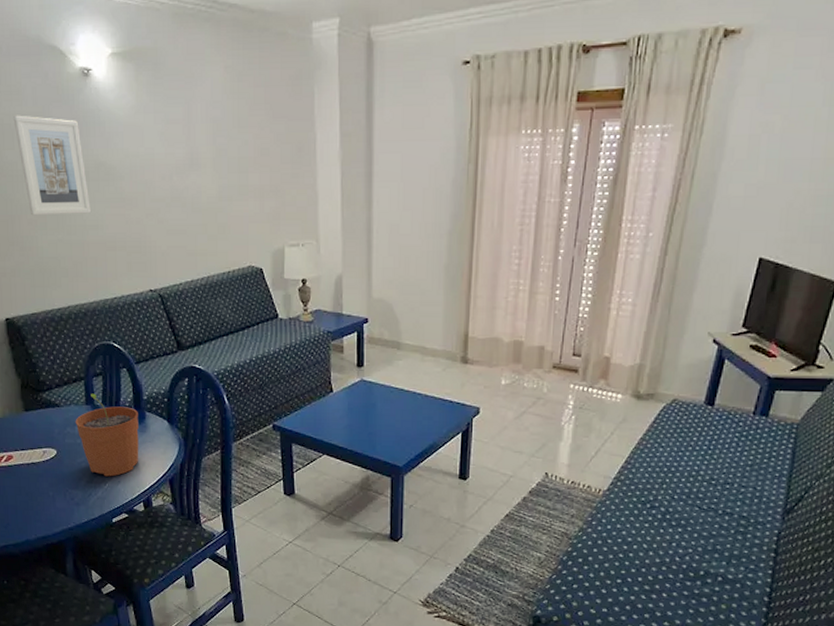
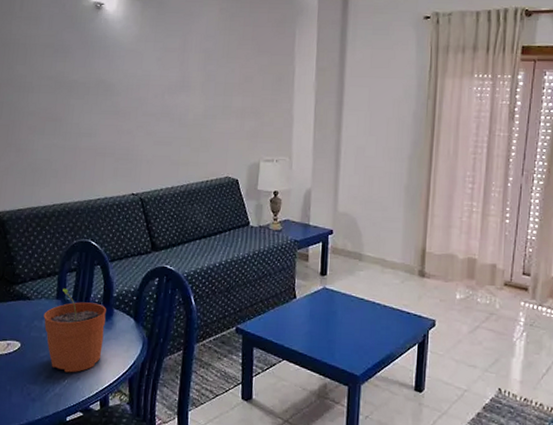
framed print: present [13,115,91,216] -> none [29,36,87,123]

